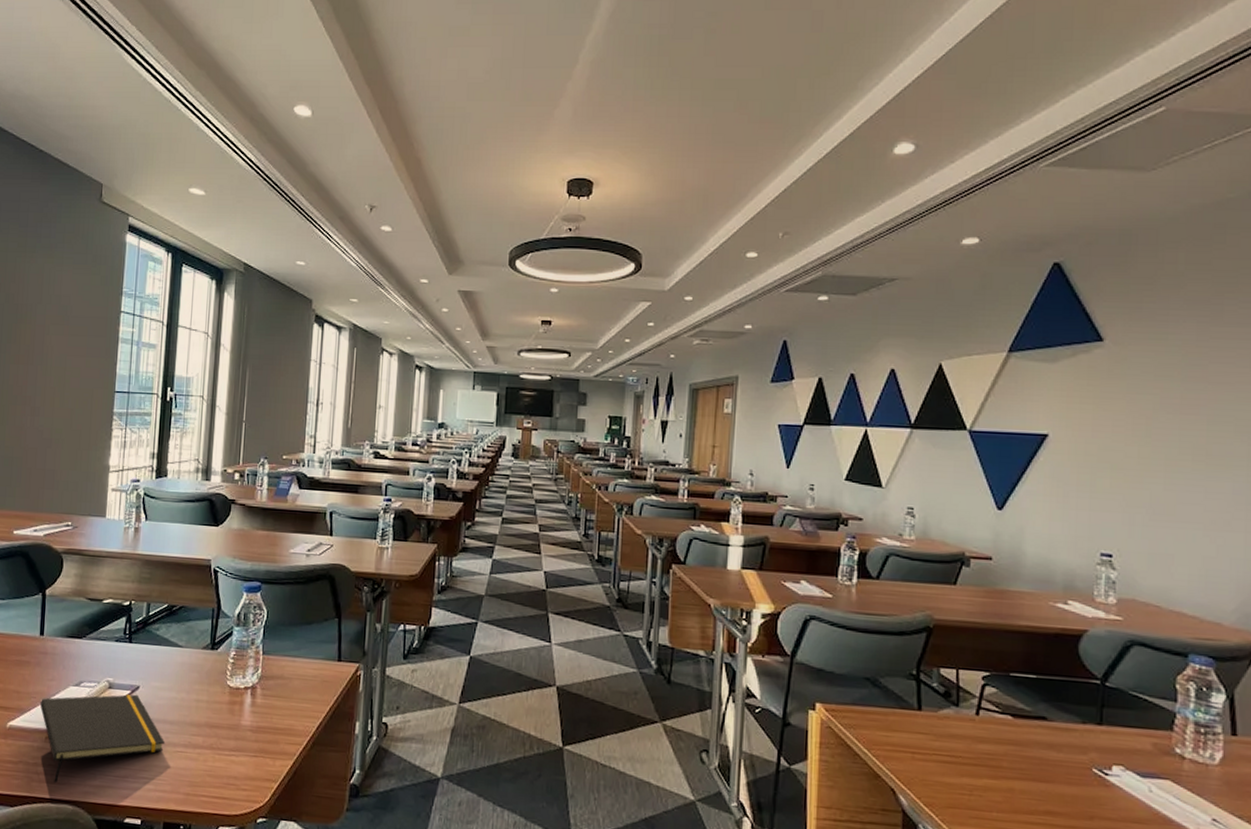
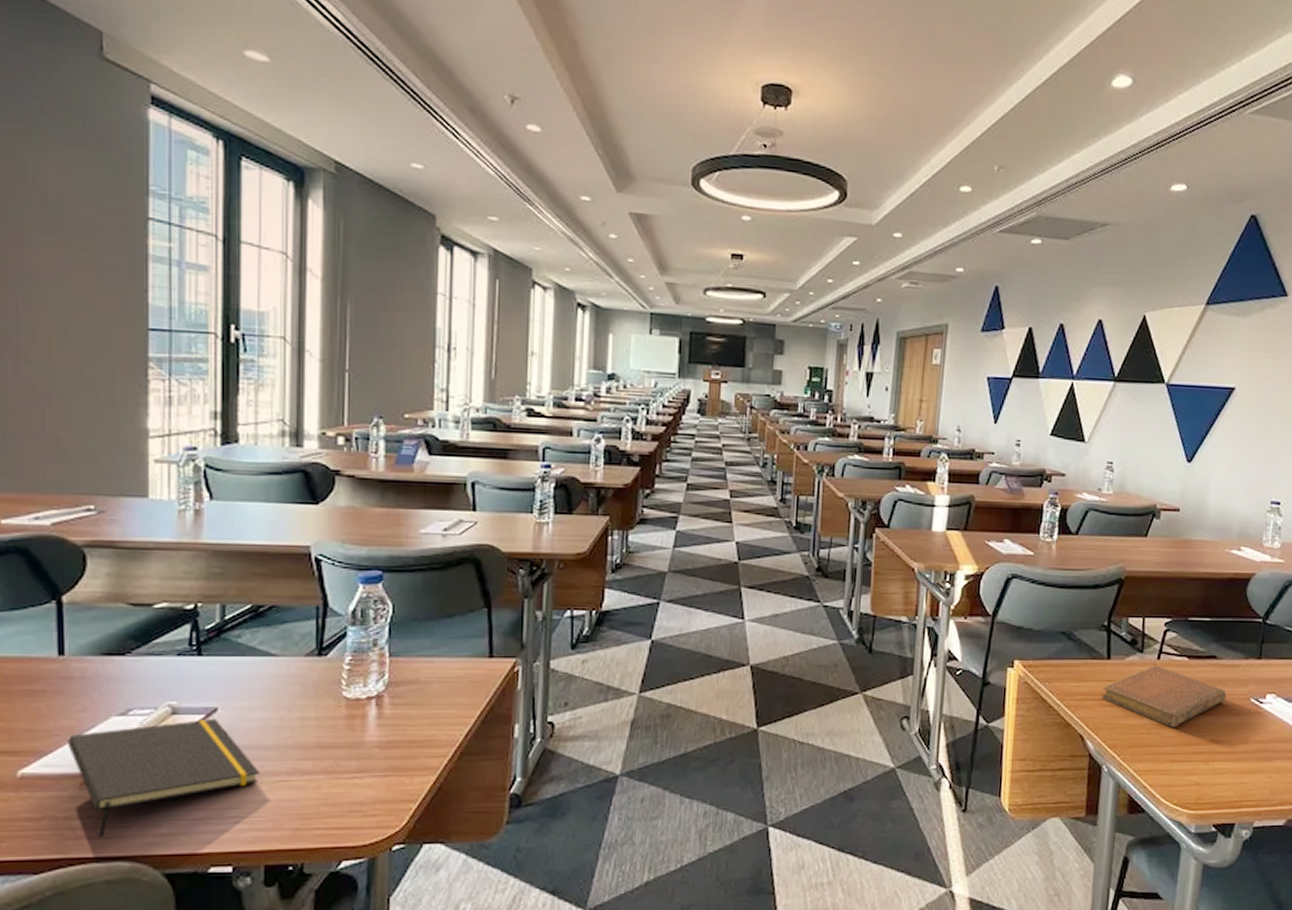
notebook: none [913,720,1063,792] -> present [1101,665,1227,728]

